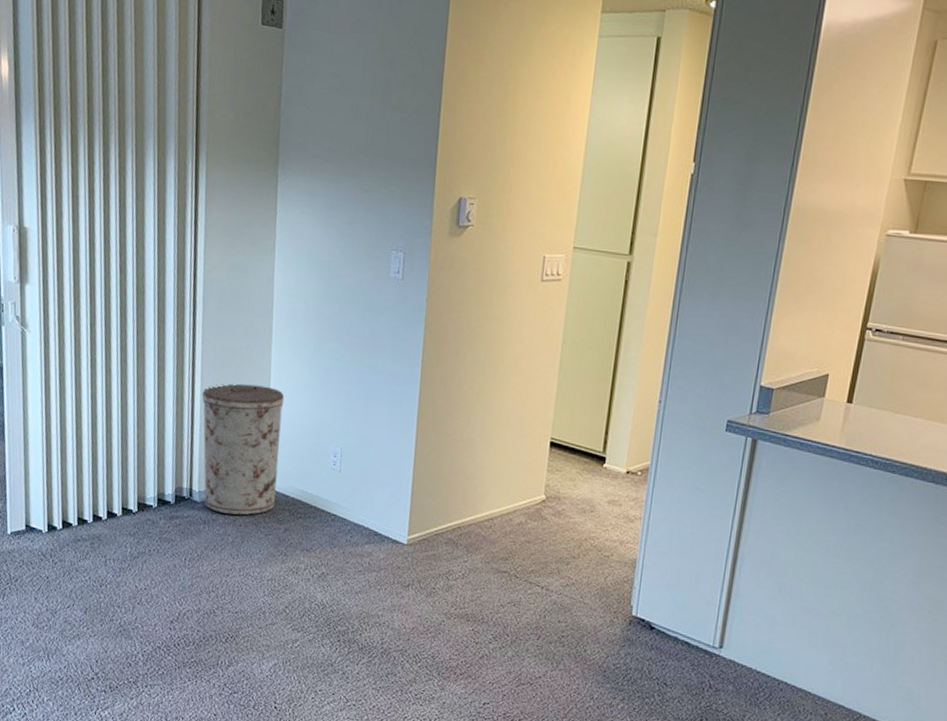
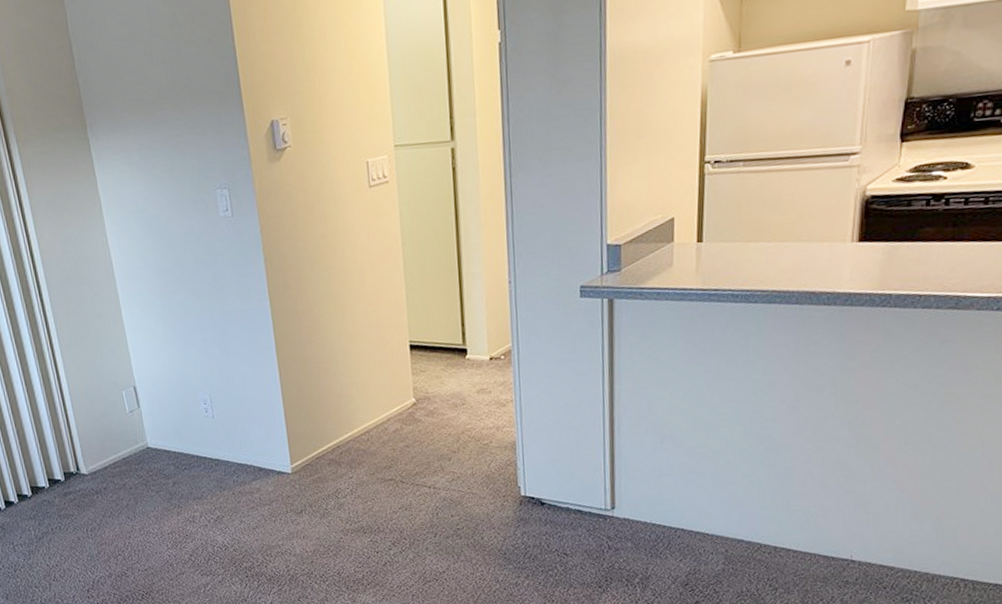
trash can: present [201,383,285,516] -> none [65,350,159,480]

